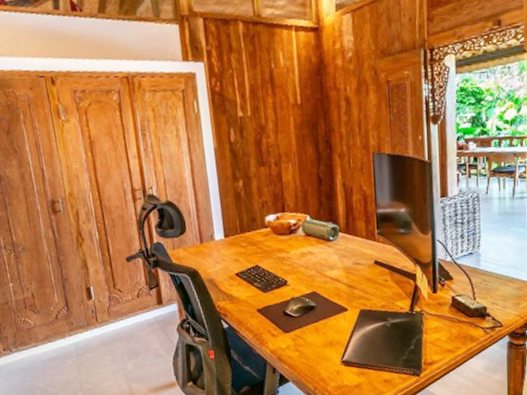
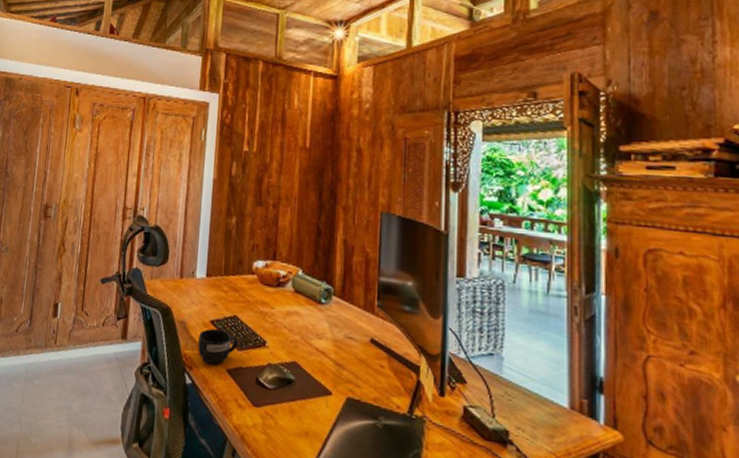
mug: none [227,278,263,309] -> present [198,328,238,365]

